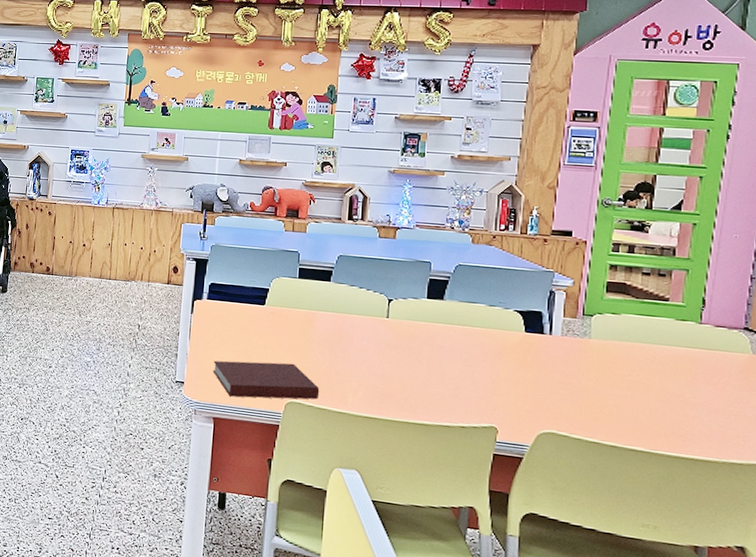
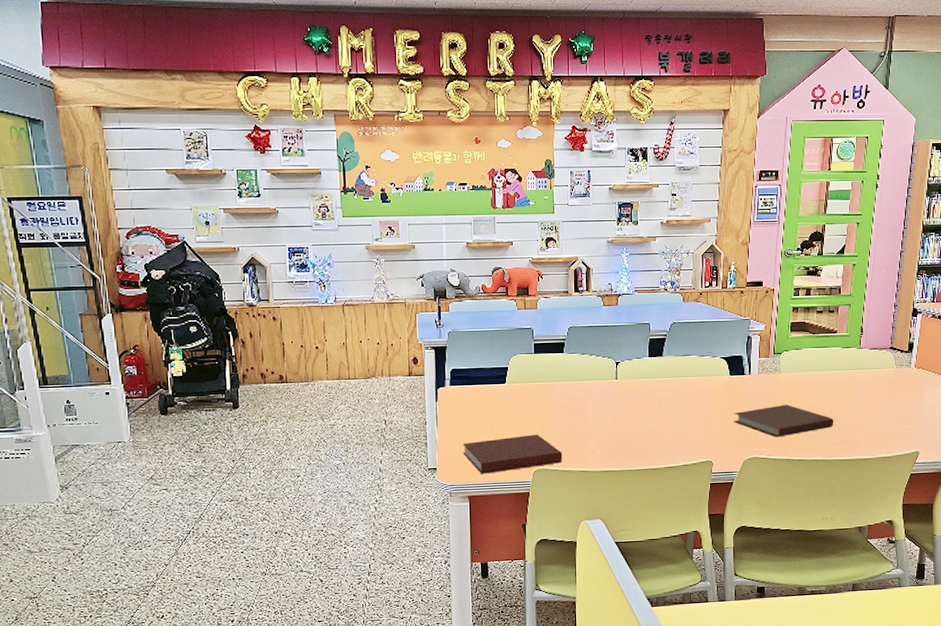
notebook: none [527,375,662,415] -> present [733,404,834,438]

